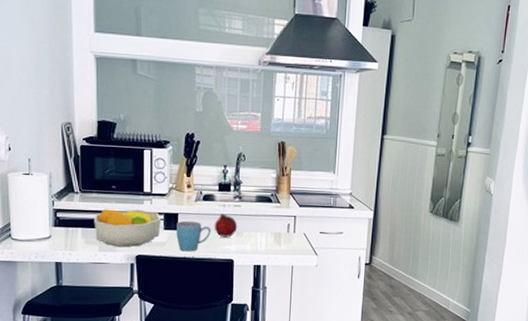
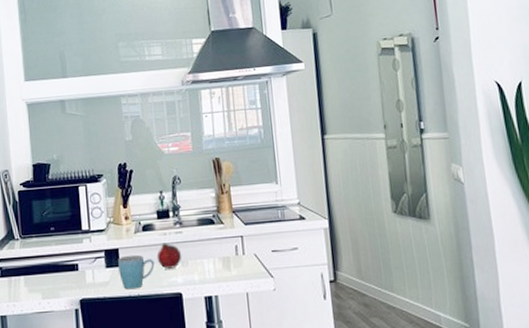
fruit bowl: present [94,209,161,247] -> none [35,249,103,293]

